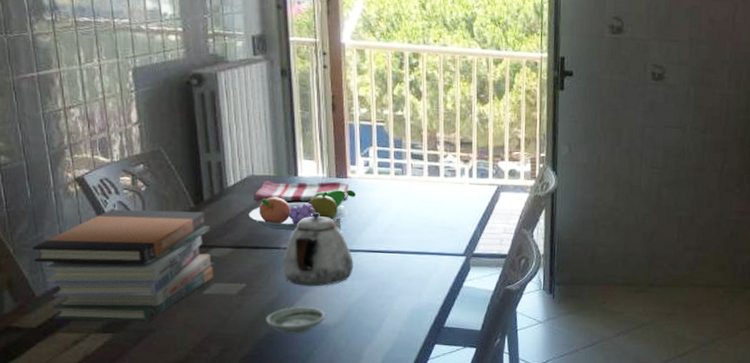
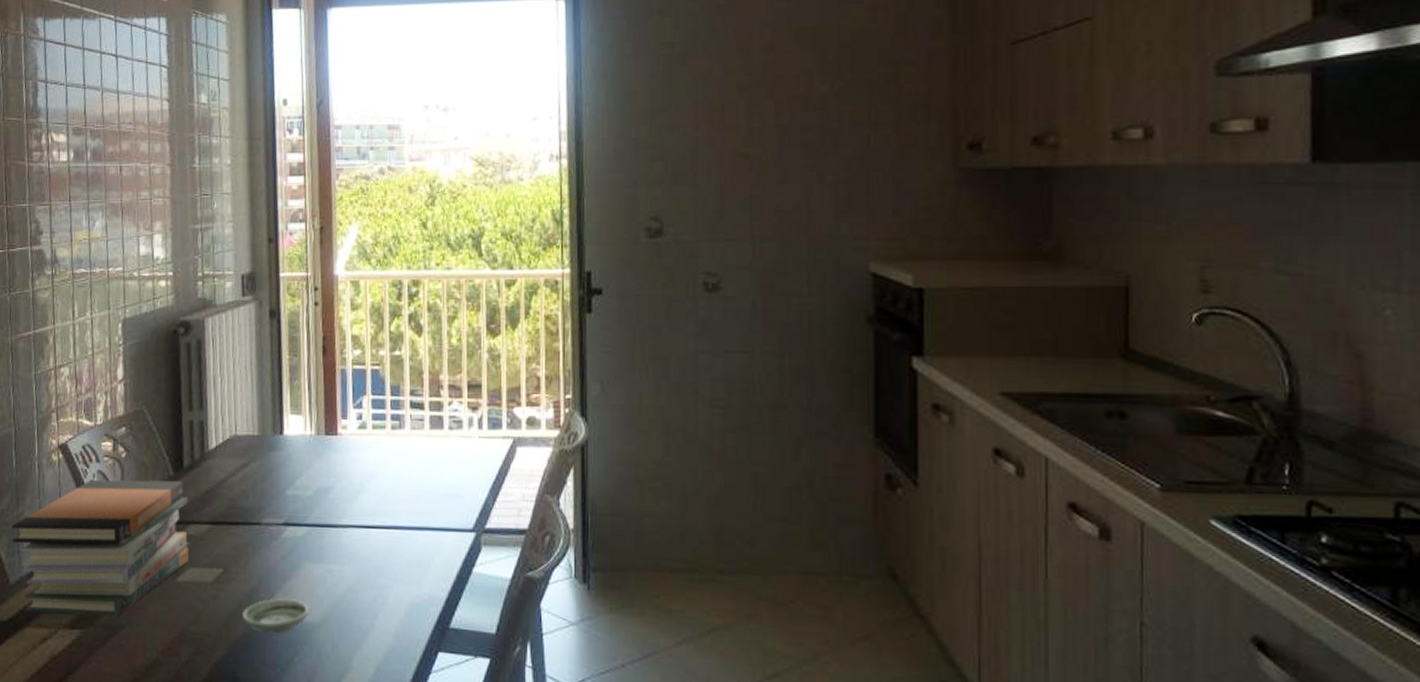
fruit bowl: present [248,189,356,231] -> none [229,449,347,503]
dish towel: present [253,180,349,202] -> none [235,440,340,467]
teapot: present [282,212,354,287] -> none [262,478,343,573]

